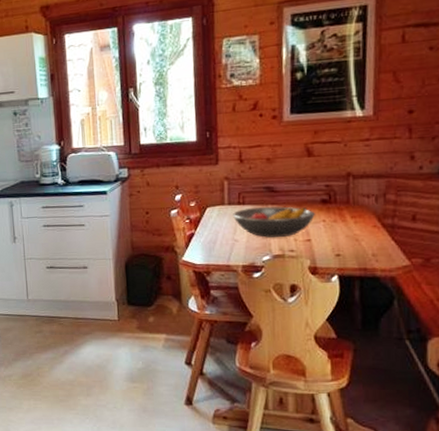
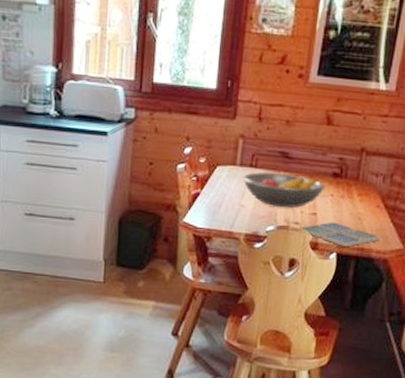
drink coaster: none [295,246,384,269] -> present [299,222,381,248]

